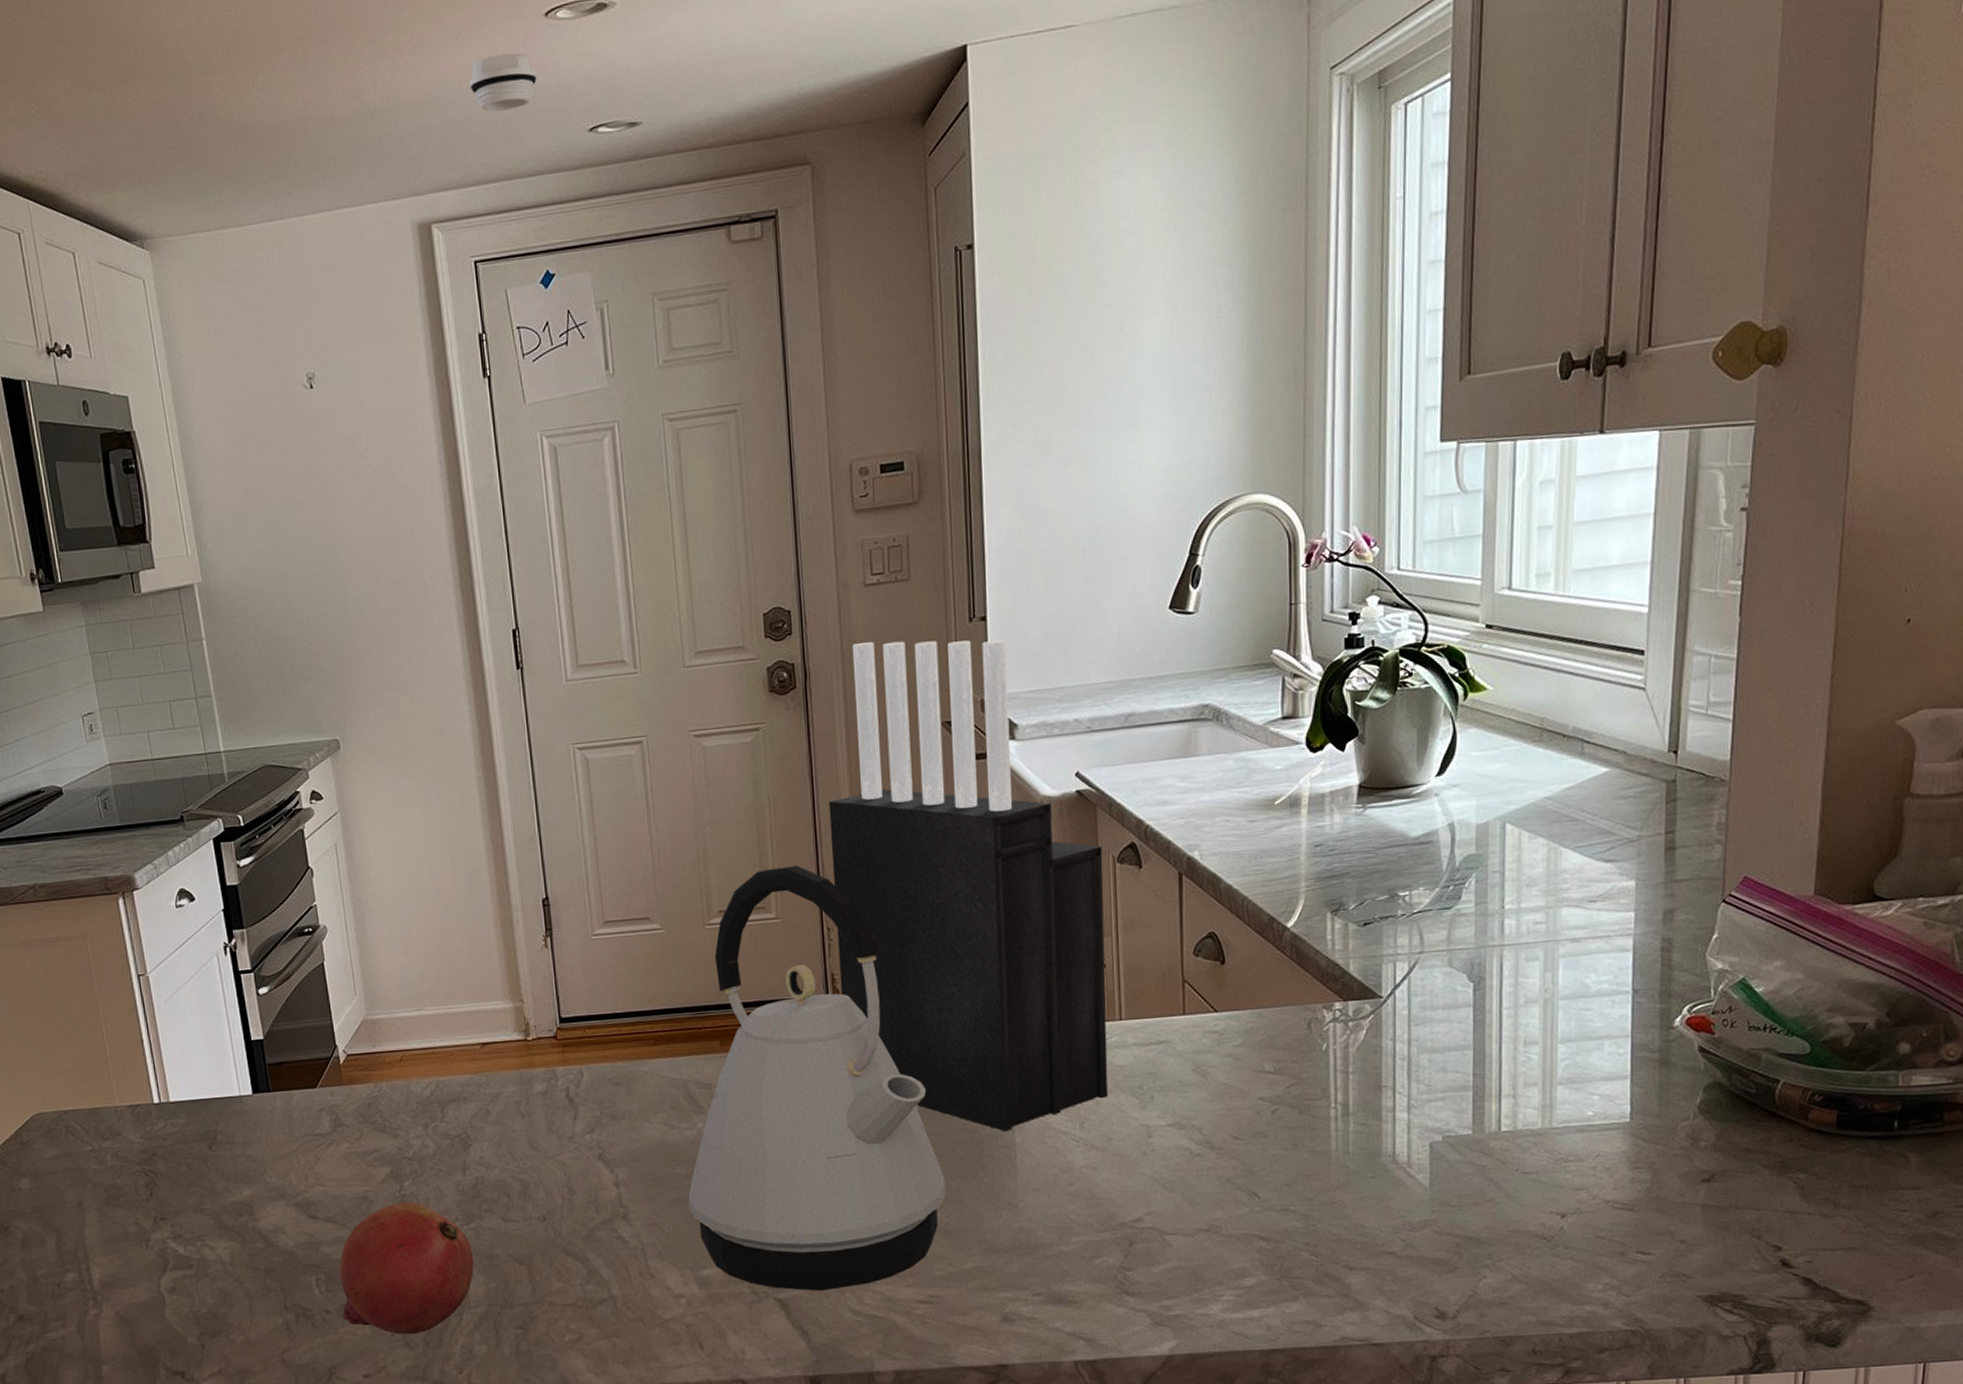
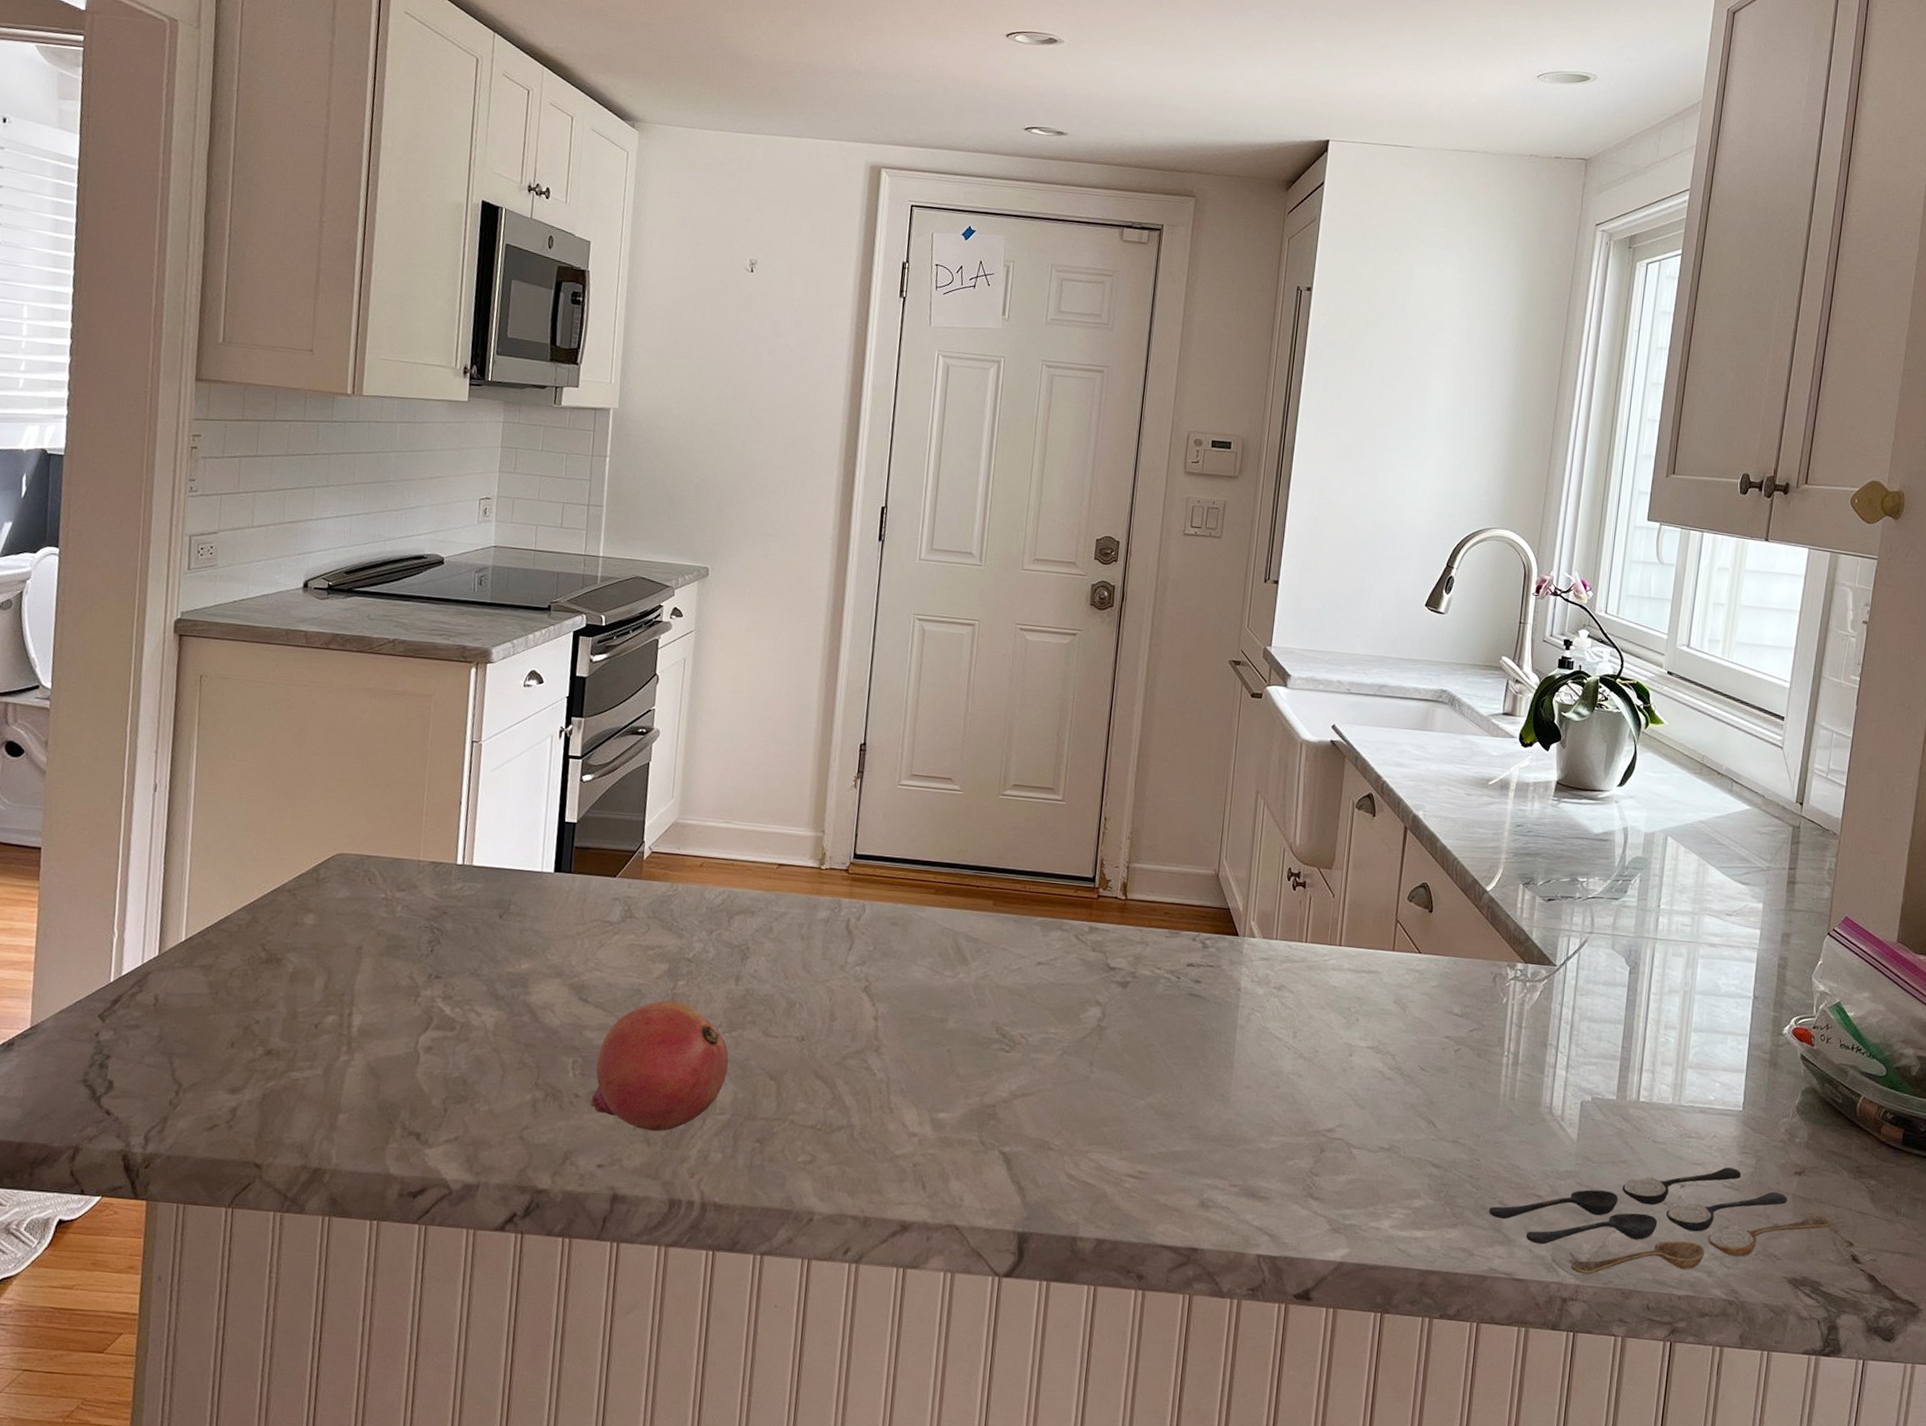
smoke detector: present [469,52,537,112] -> none [935,54,991,99]
kettle: present [688,865,946,1291] -> none [937,755,1170,1152]
knife block: present [828,640,1108,1132] -> none [1106,580,1345,1029]
spoon: none [1333,1187,1751,1328] -> present [1488,1167,1830,1275]

